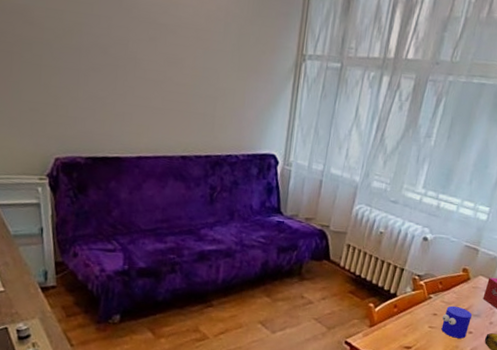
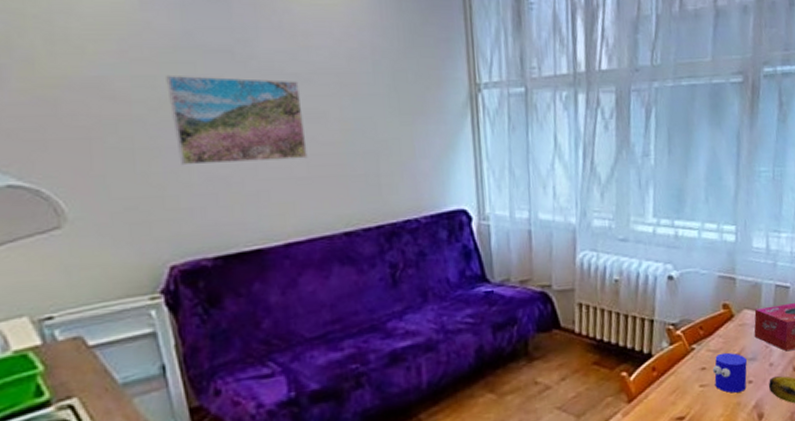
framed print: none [70,11,166,94] -> present [166,75,308,166]

